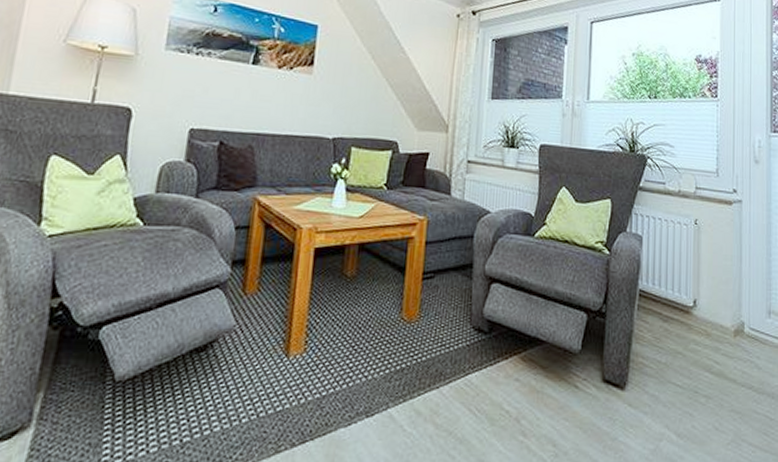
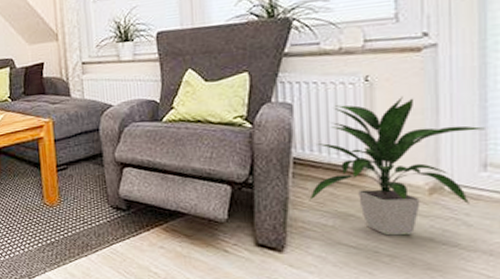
indoor plant: none [649,241,770,376] -> present [309,95,485,236]

